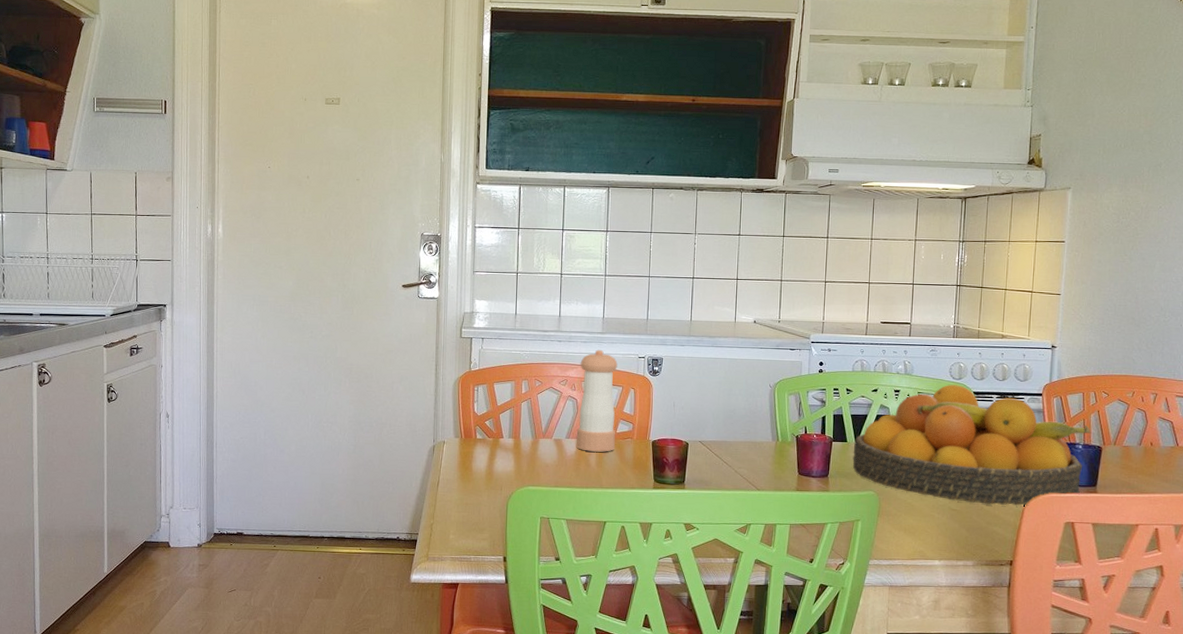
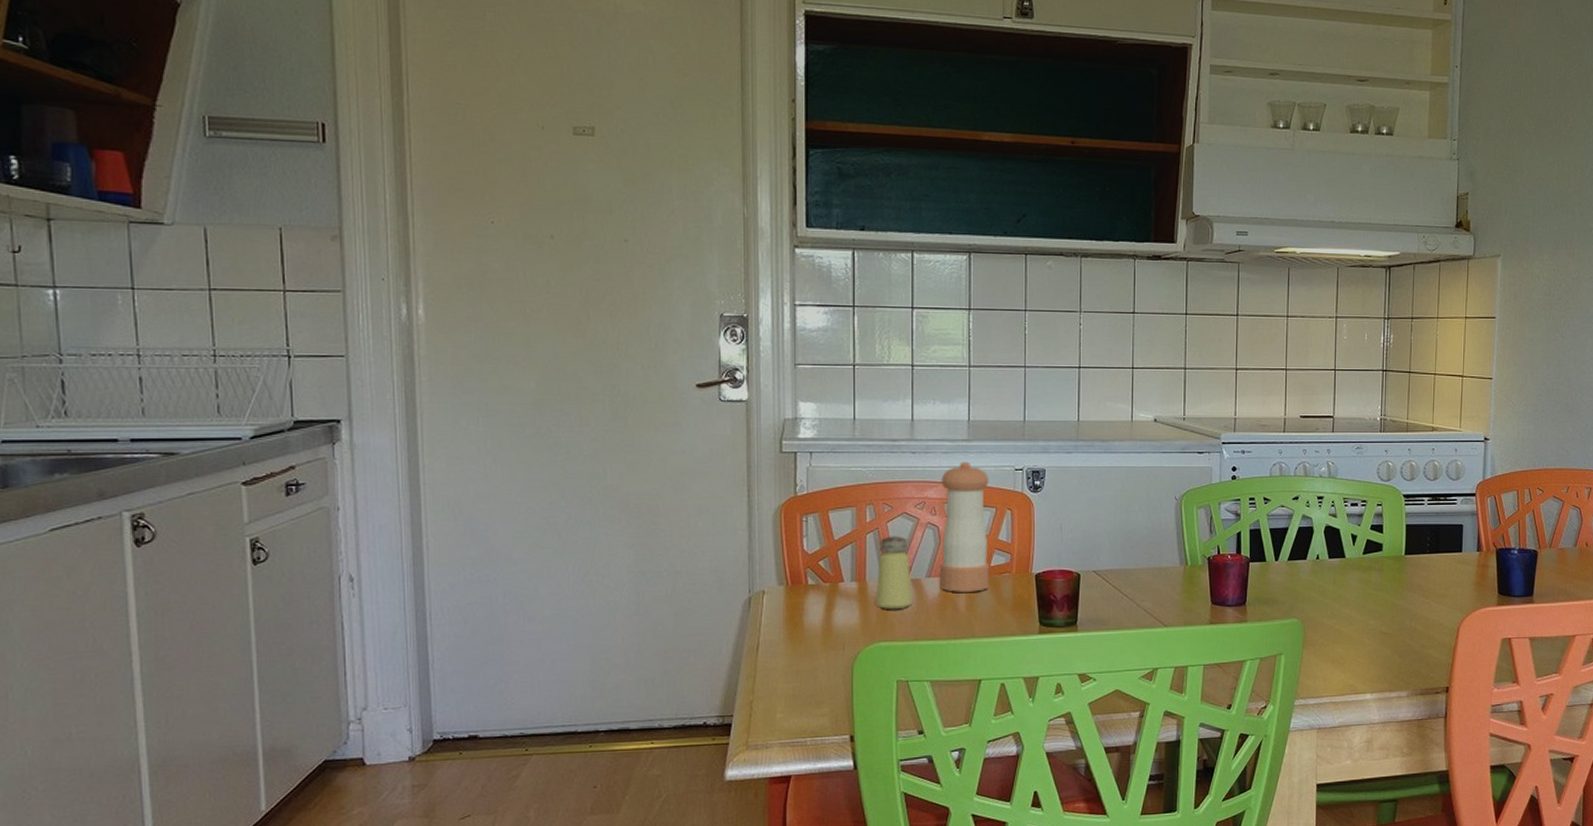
saltshaker: none [526,405,555,462] -> present [875,536,913,610]
fruit bowl: present [853,385,1091,506] -> none [1273,487,1527,625]

